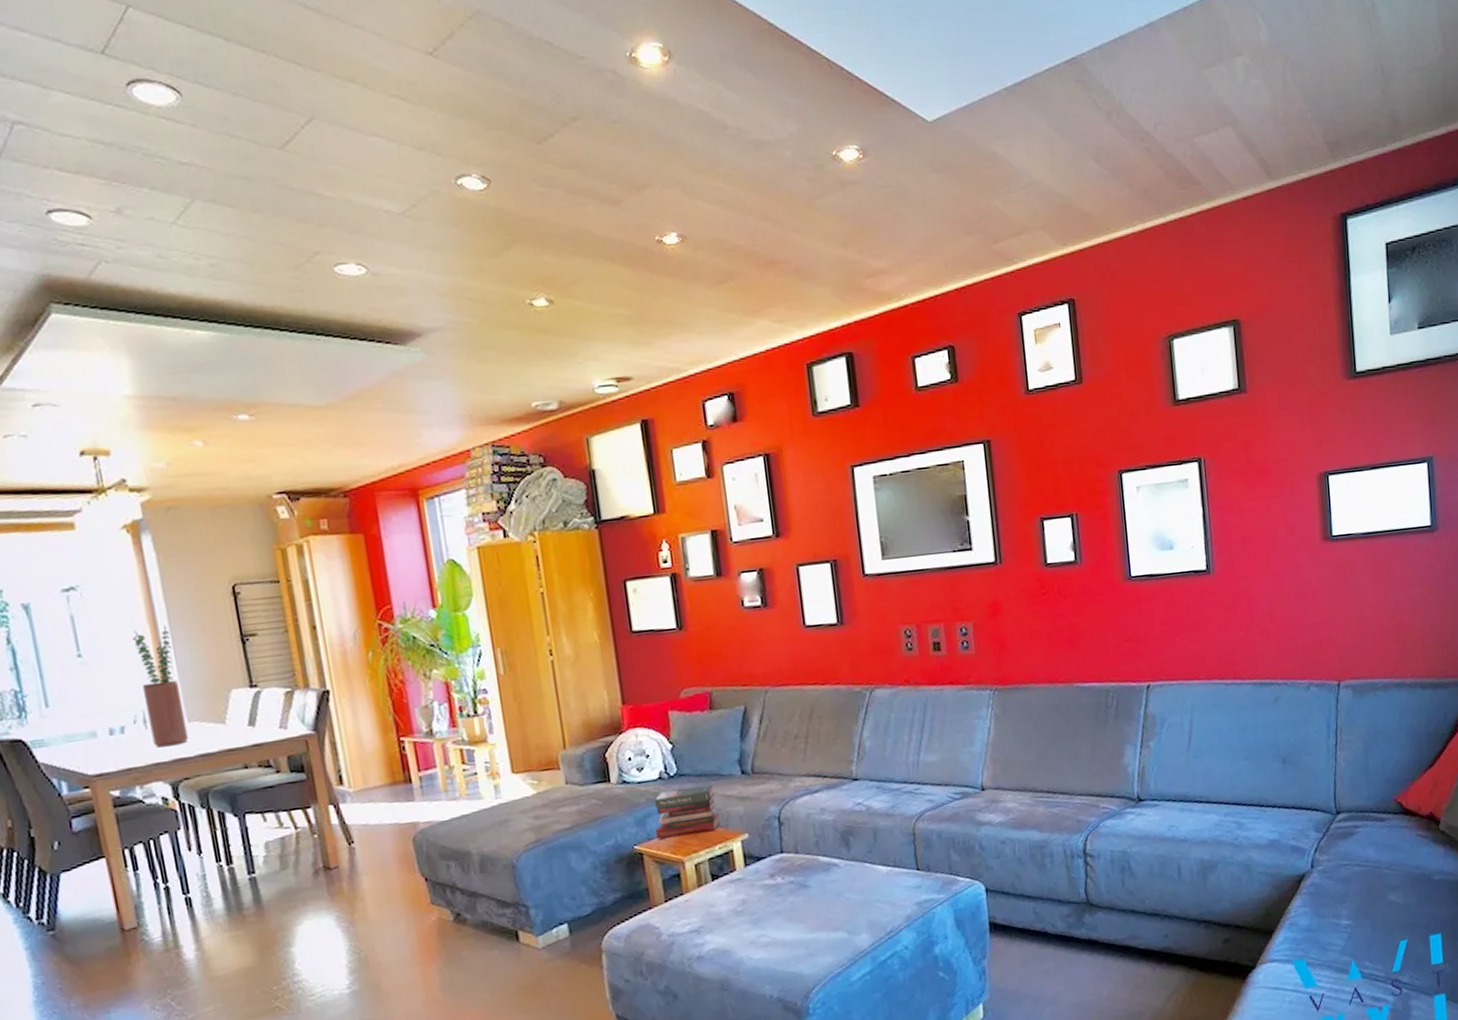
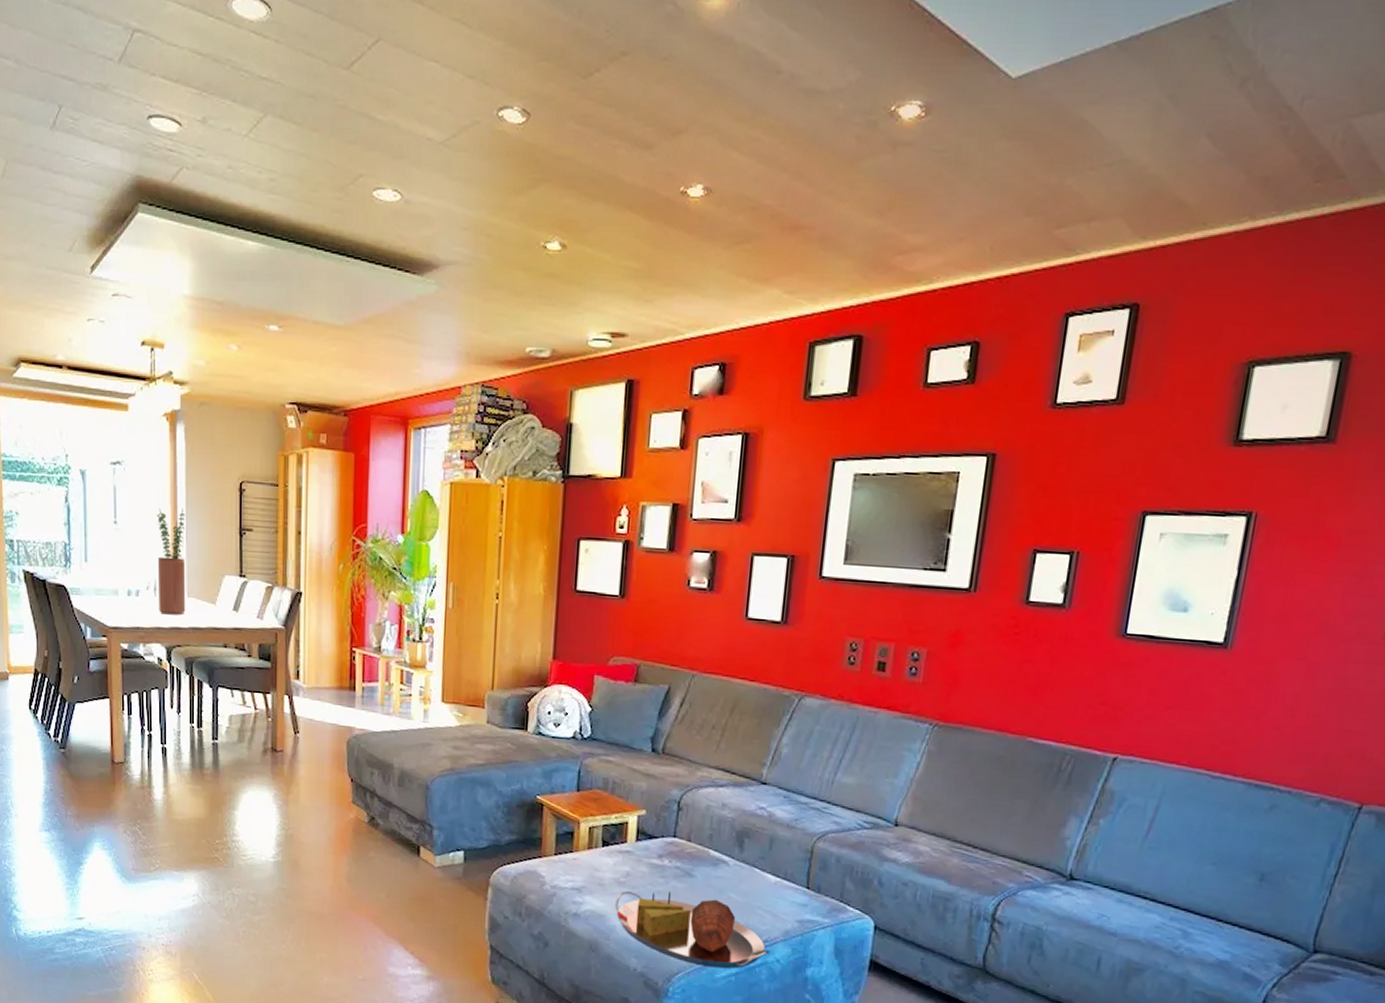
books: present [654,785,720,839] -> none [558,751,623,801]
serving tray: none [737,903,897,974] -> present [615,890,770,969]

